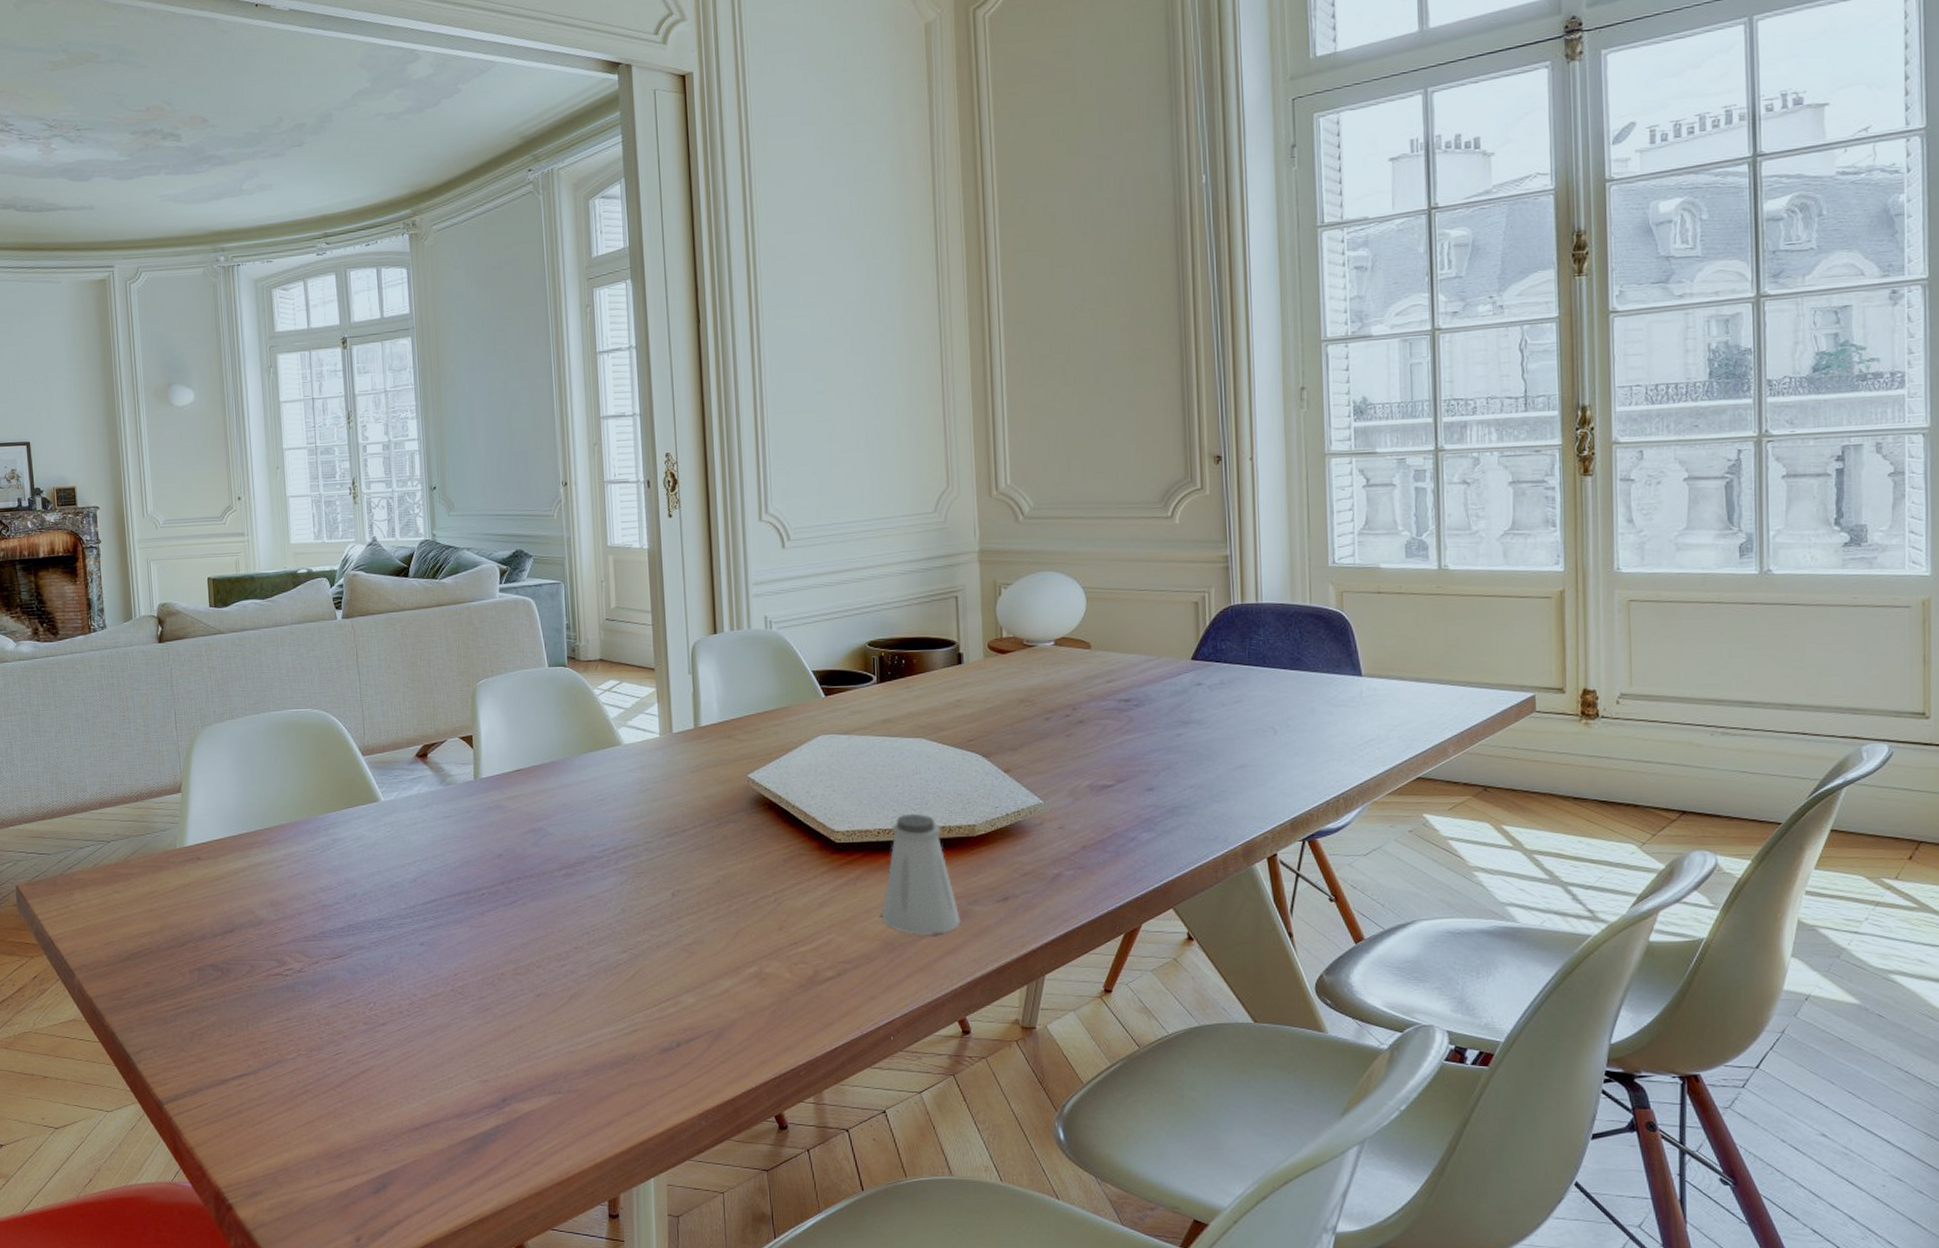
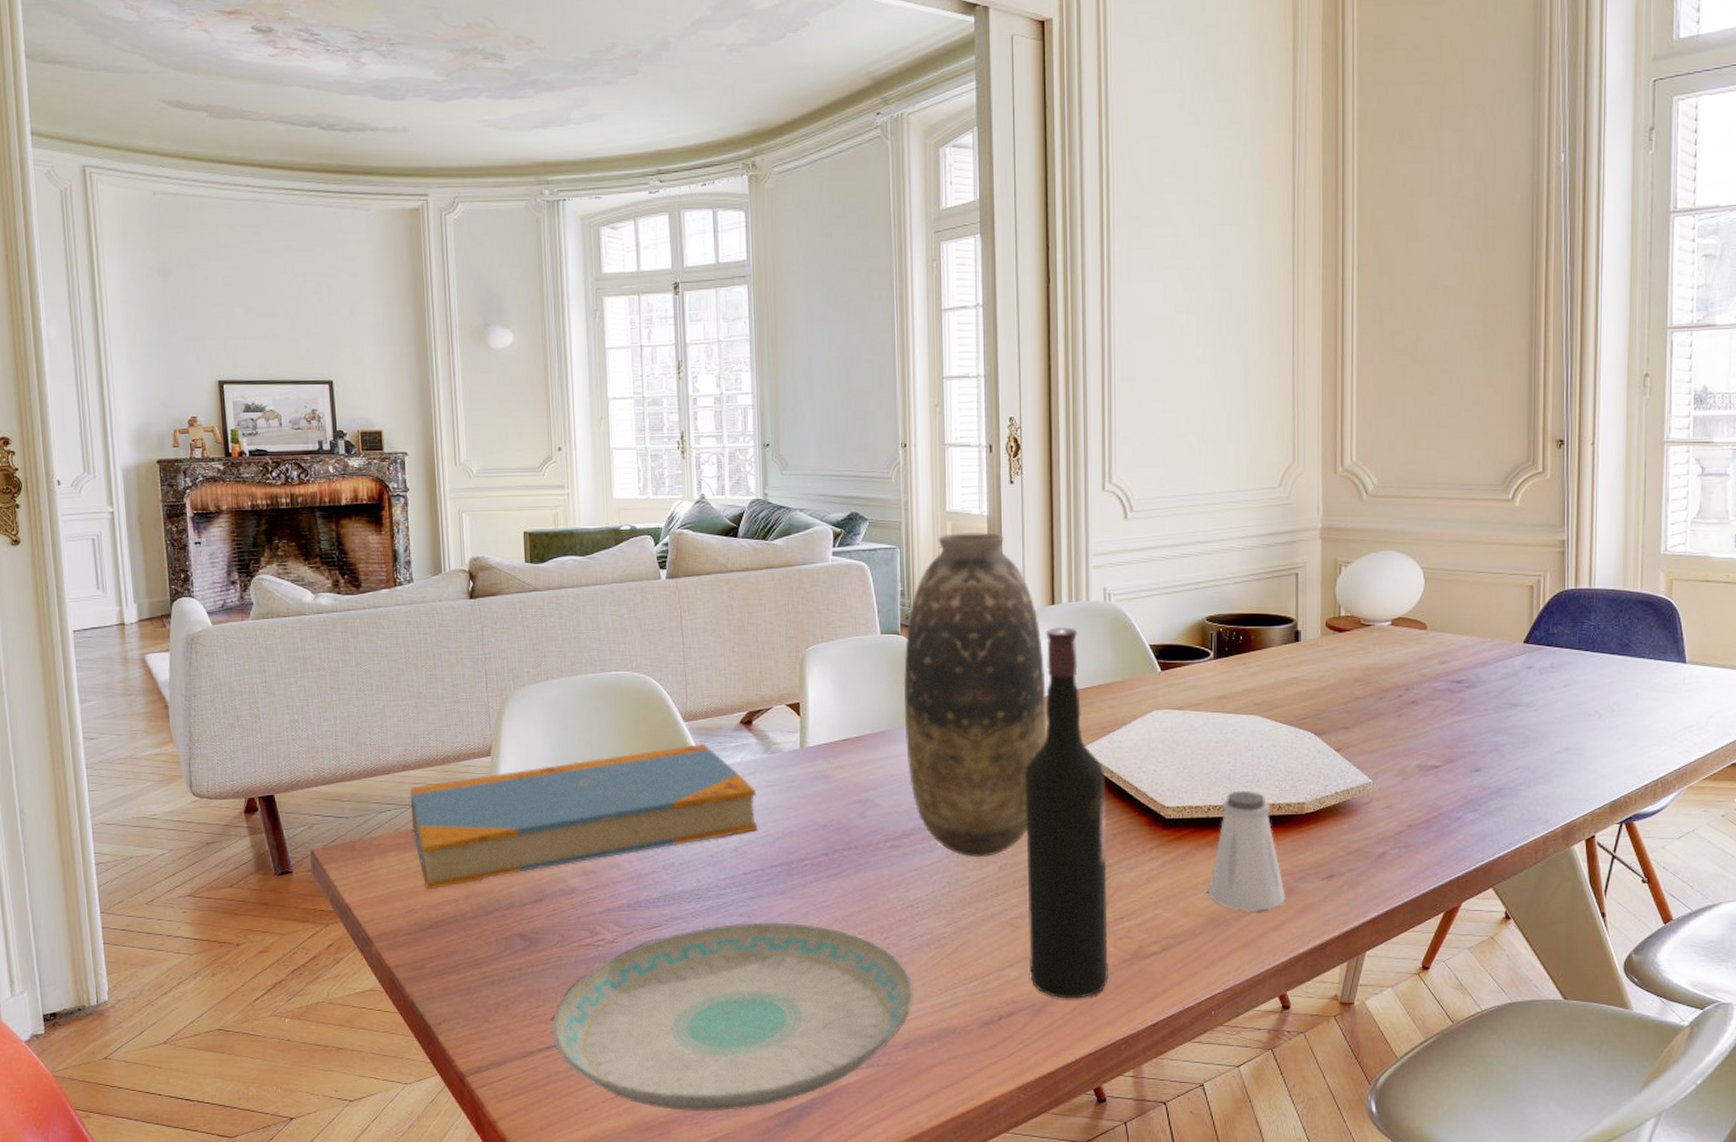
book: none [107,777,435,923] -> present [410,744,757,890]
plate: none [243,951,593,1139] -> present [551,922,914,1112]
vase: none [572,565,714,885] -> present [903,532,1047,858]
wine bottle: none [694,655,786,1025] -> present [1025,626,1110,999]

